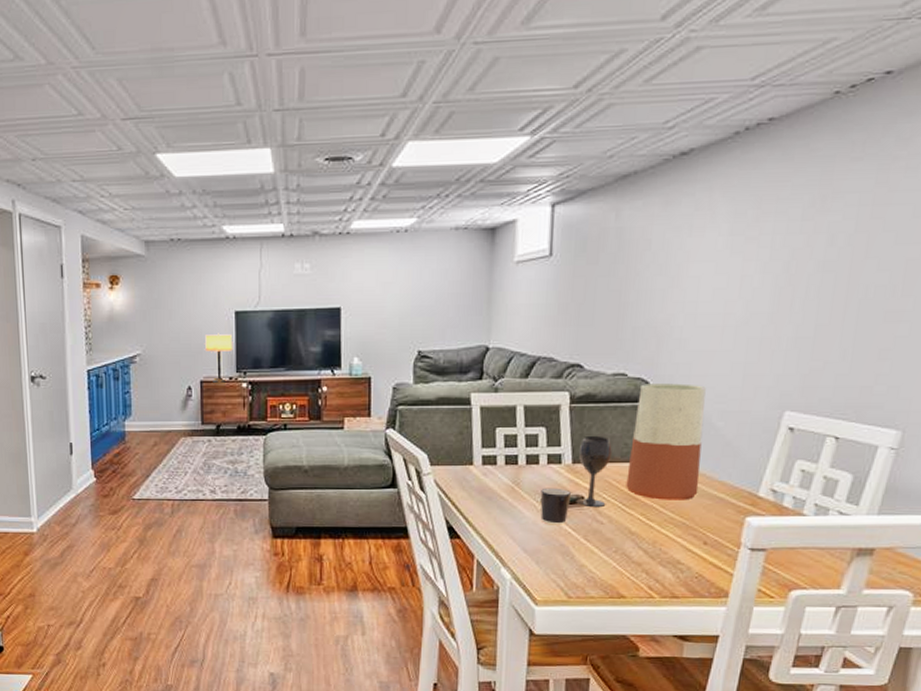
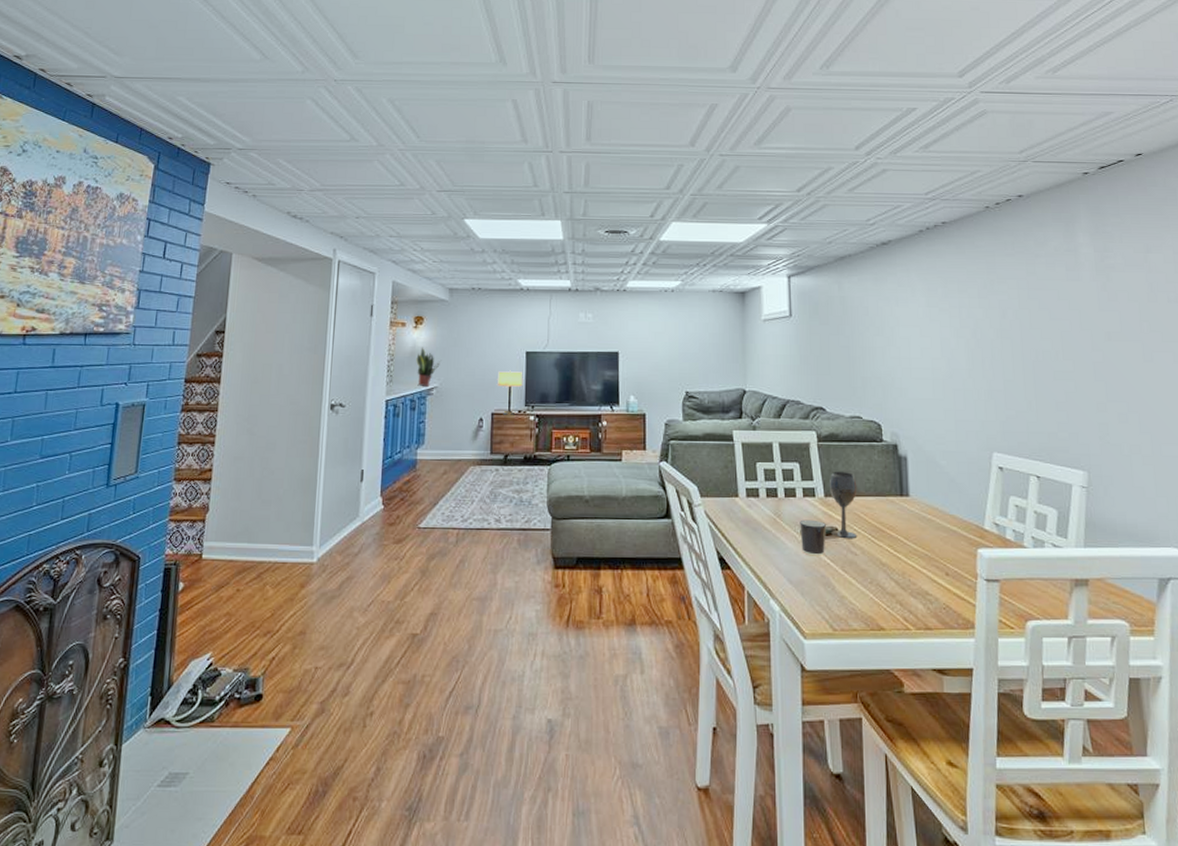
potted plant: none [115,310,143,354] -> present [416,347,442,386]
vase: present [626,383,706,500] -> none [872,426,934,533]

